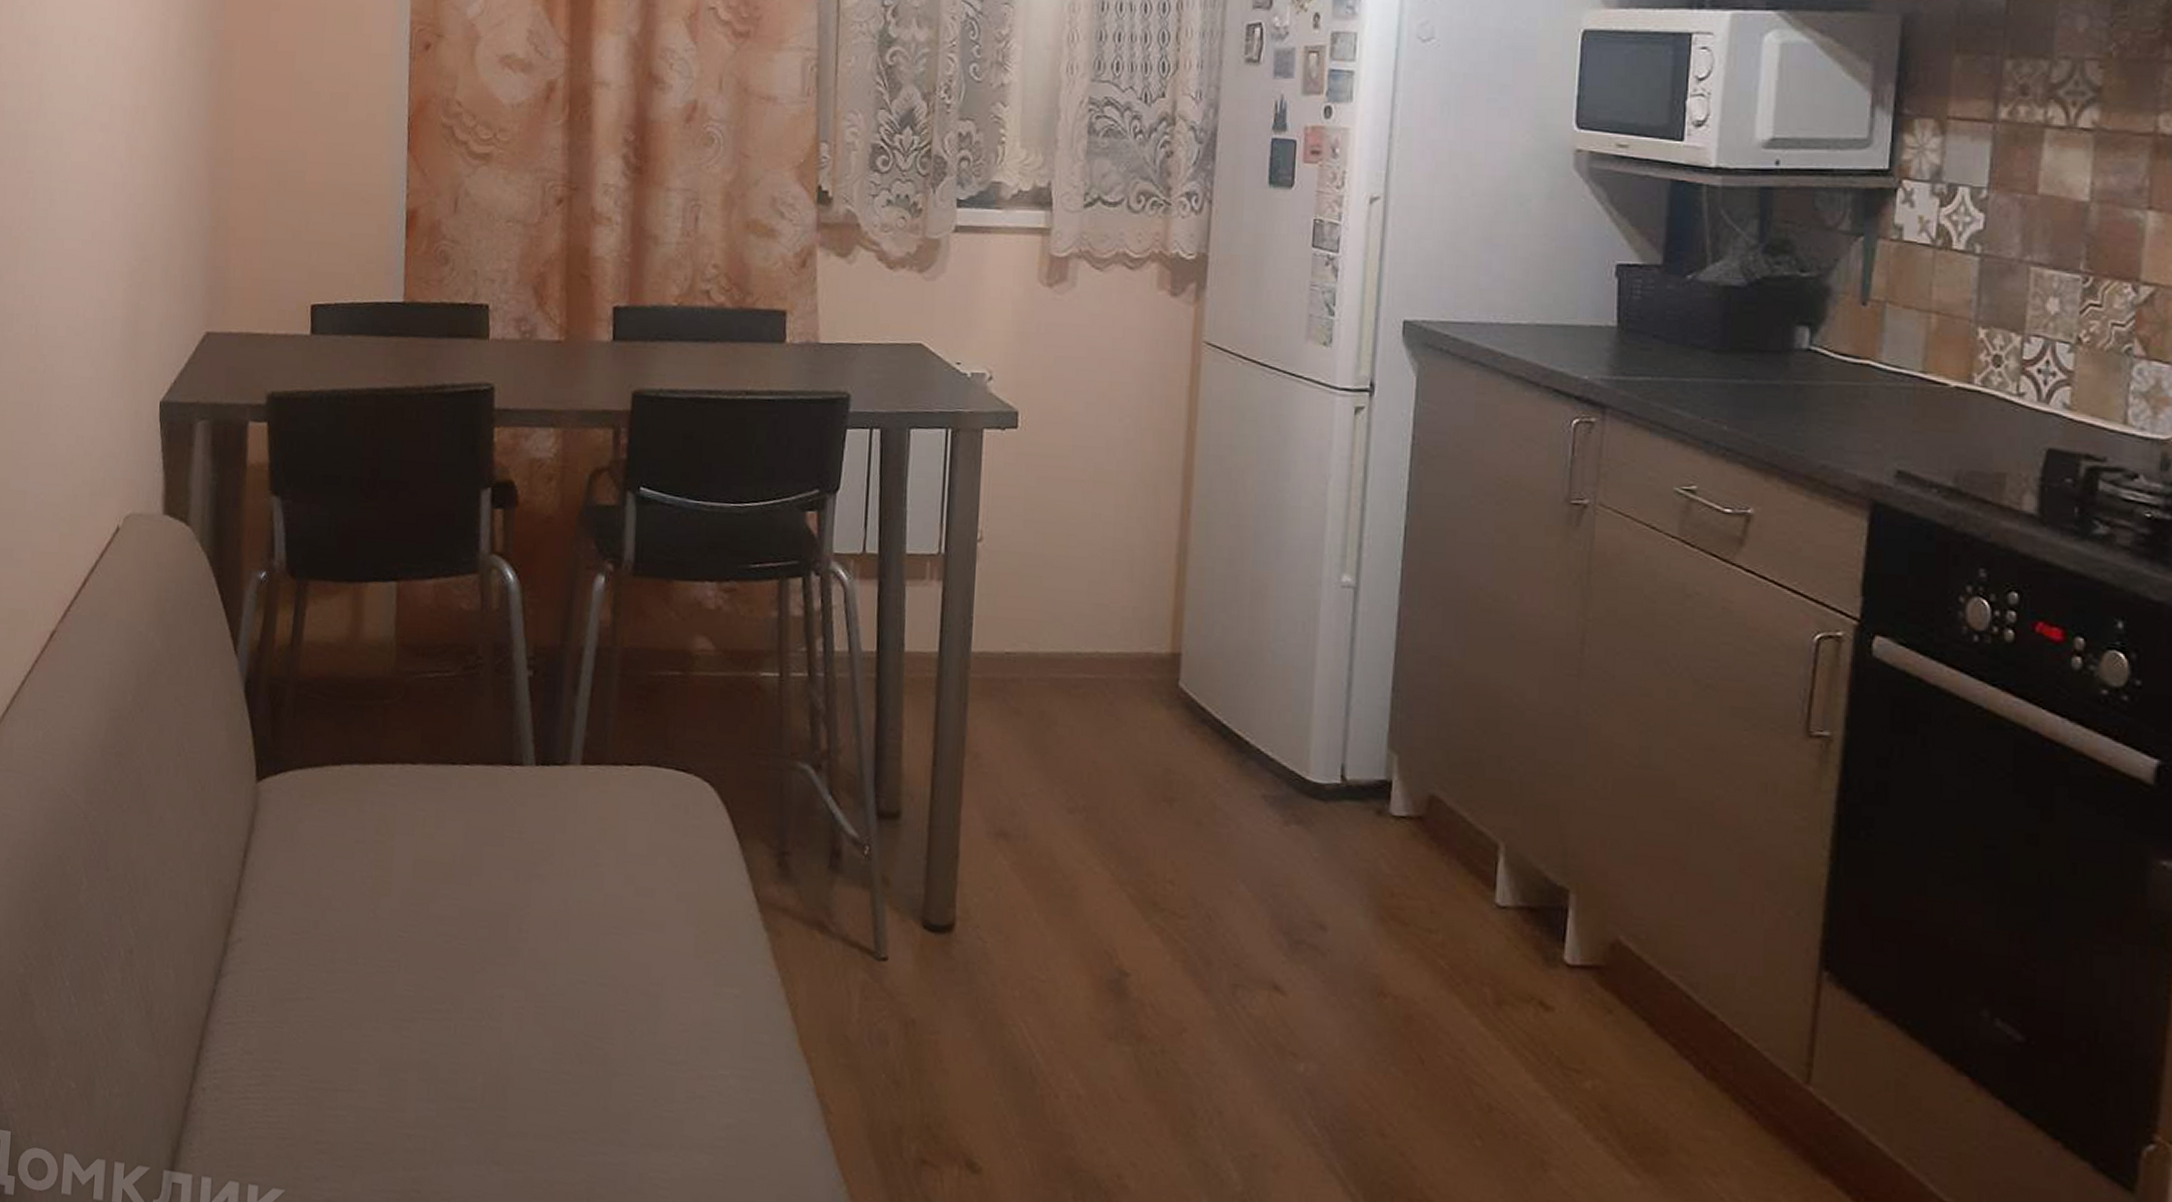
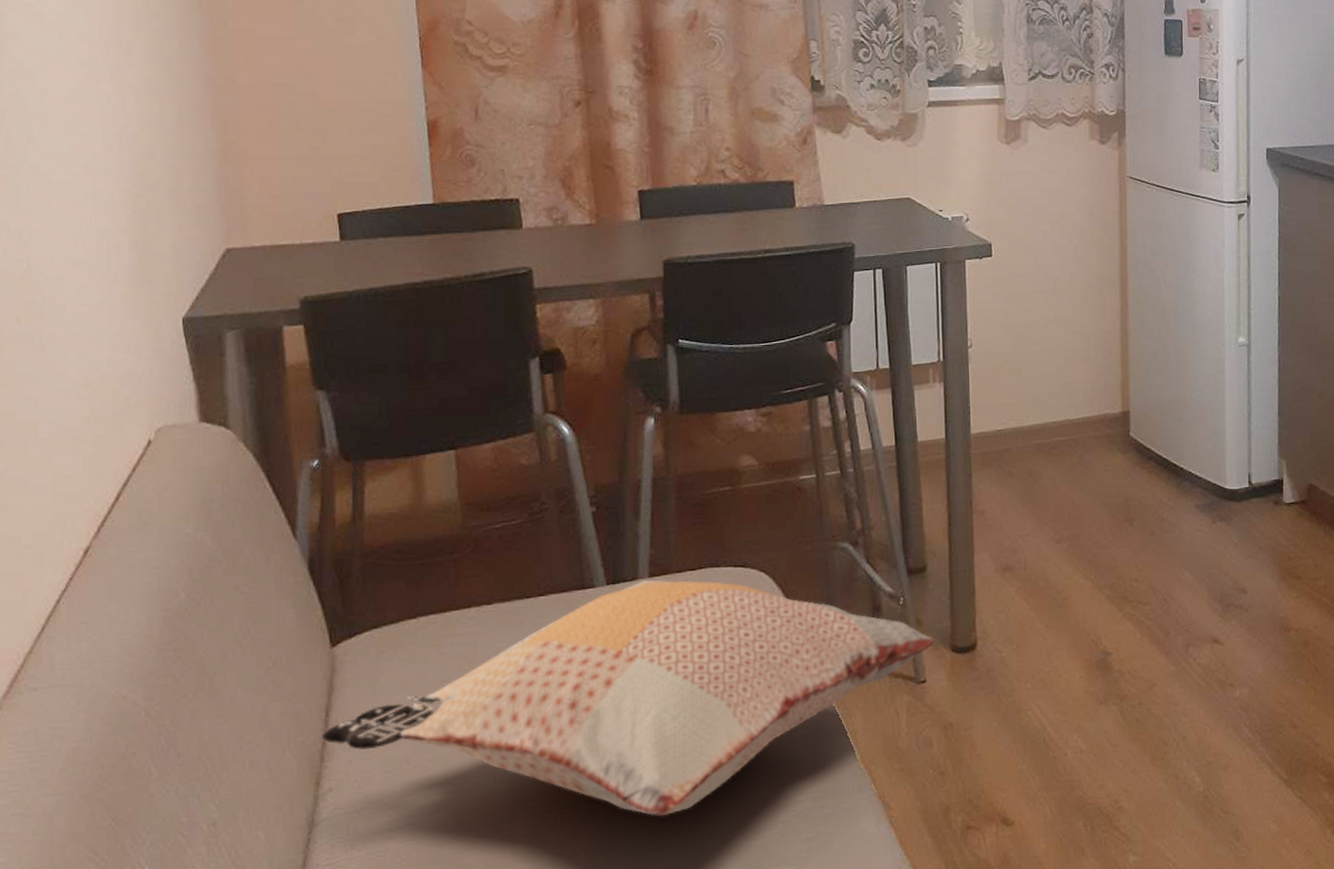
decorative pillow: none [237,766,905,1056] -> present [321,579,936,817]

